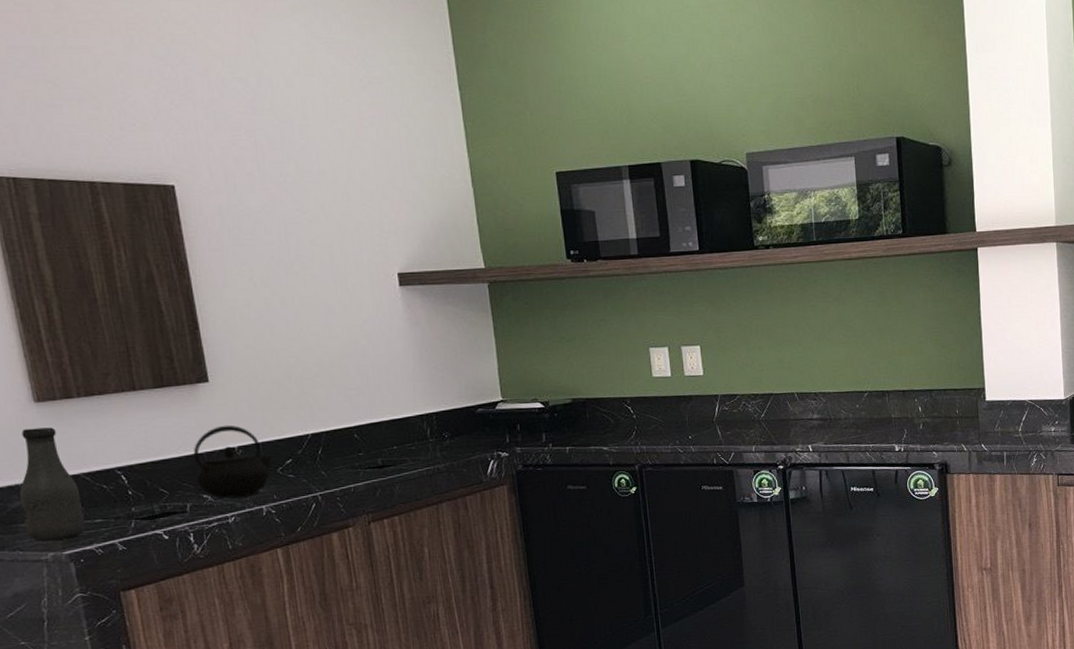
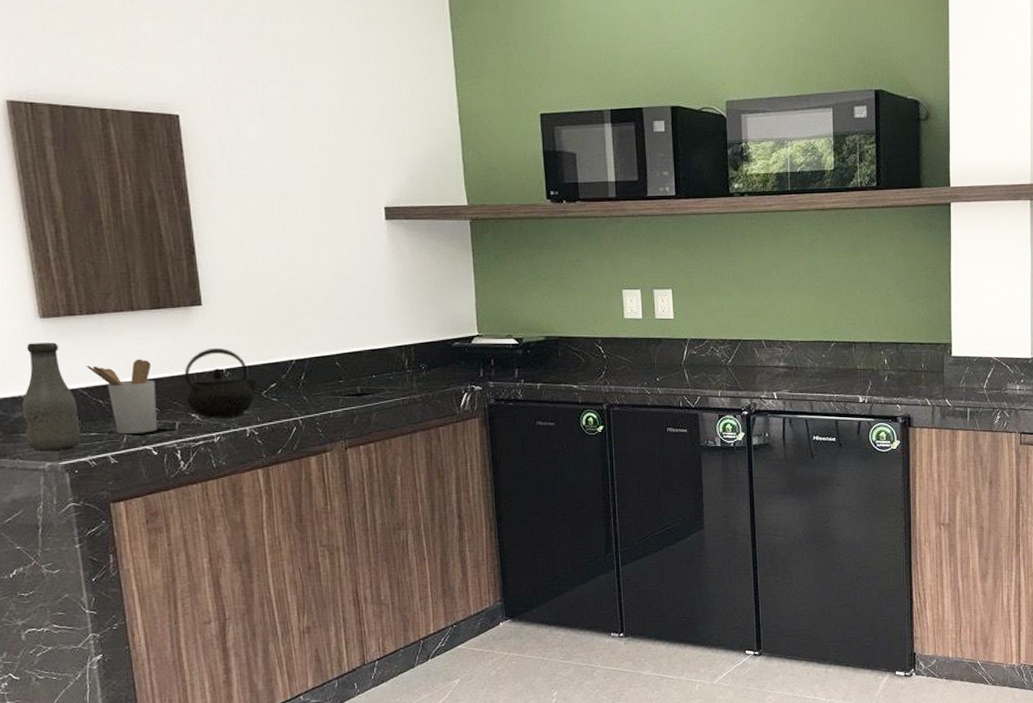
utensil holder: none [86,440,167,520] -> present [85,359,158,435]

